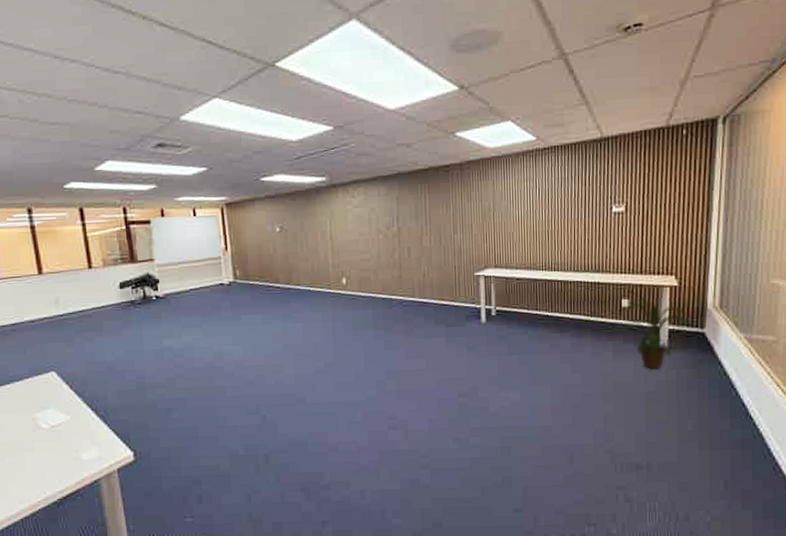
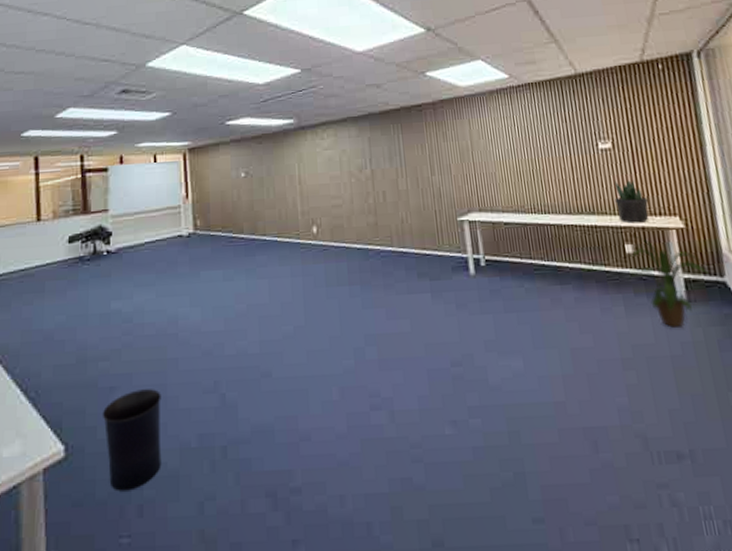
waste bin: none [162,410,215,486] -> present [102,389,162,491]
planter: none [620,241,650,281] -> present [614,180,649,223]

